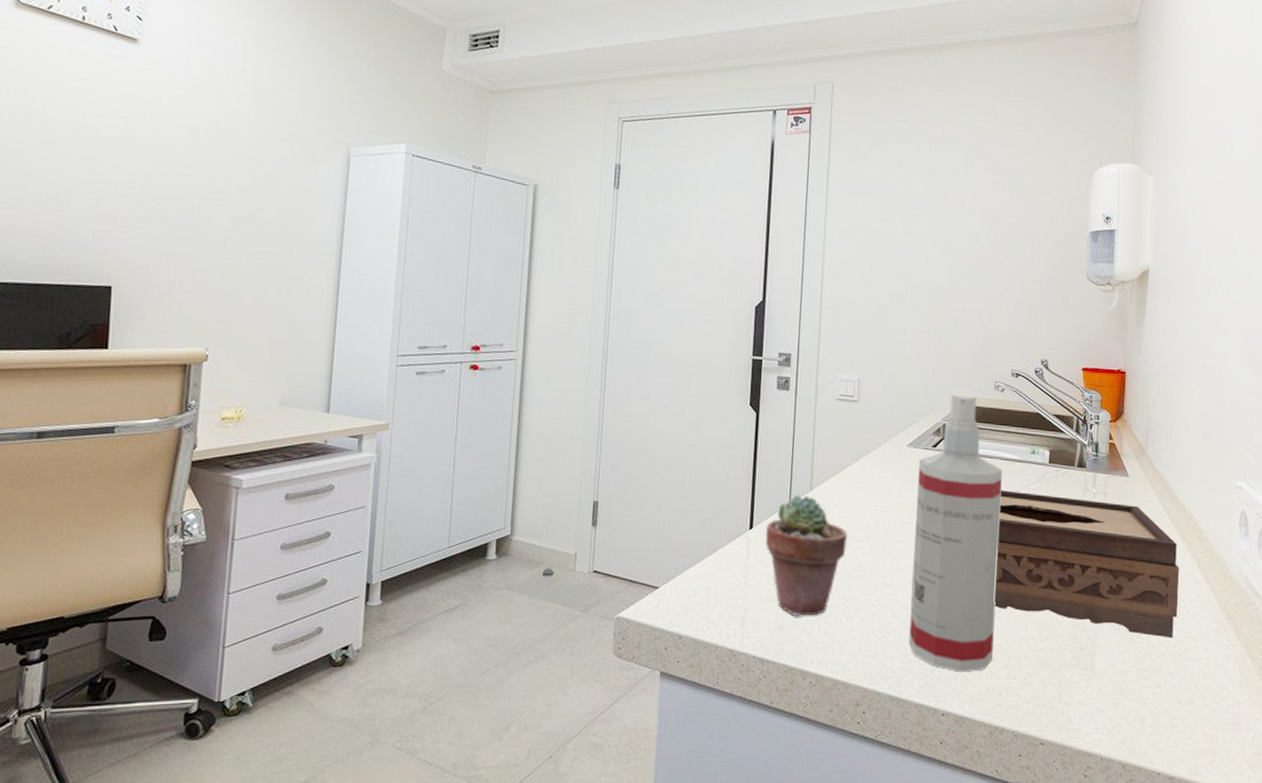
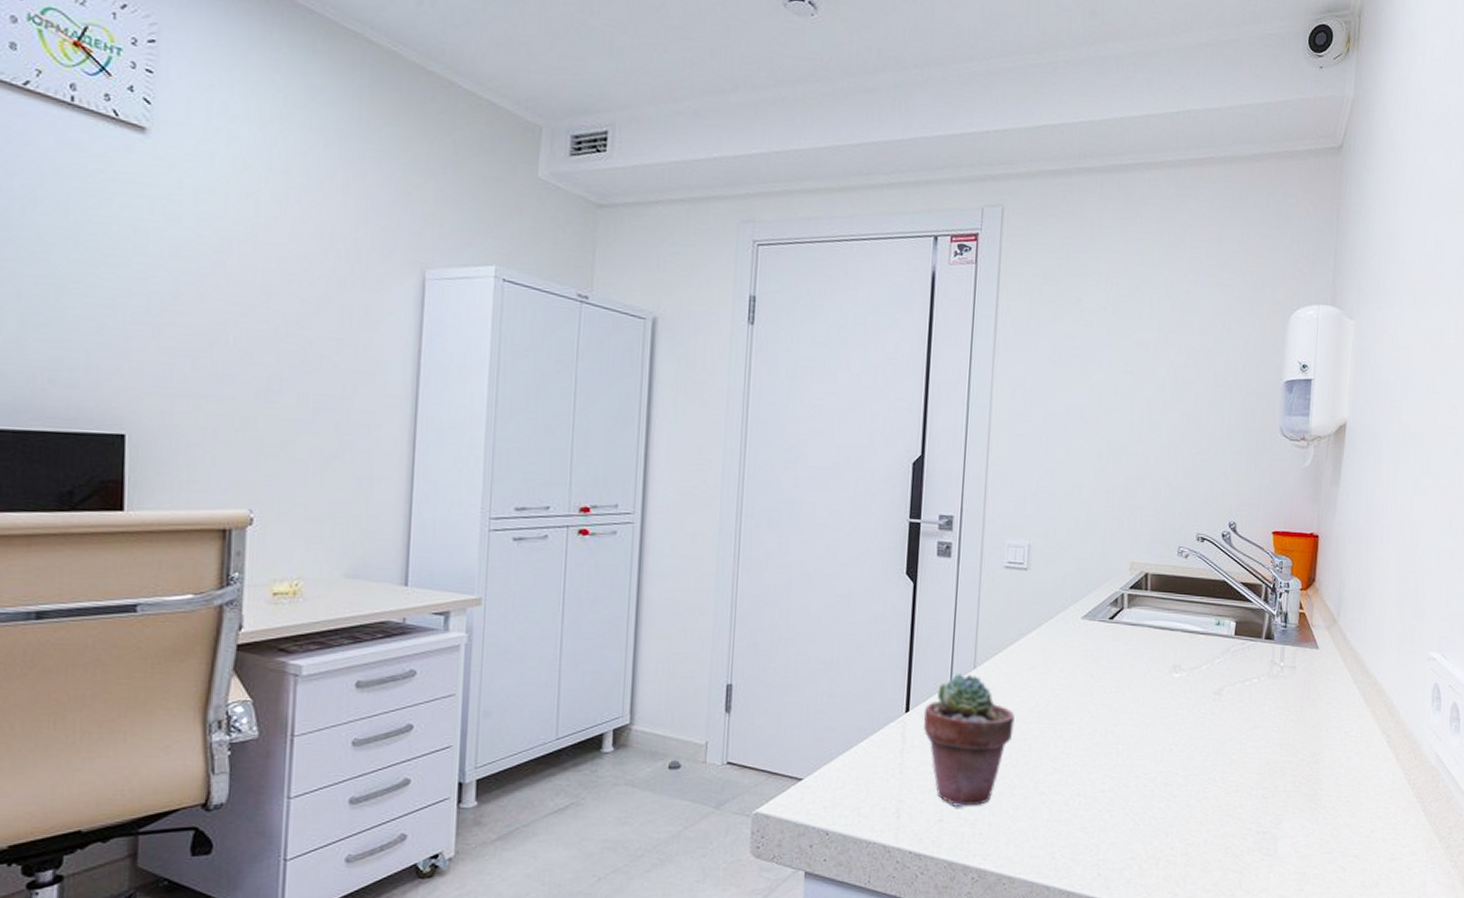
spray bottle: present [908,395,1002,672] -> none [1080,562,1185,862]
tissue box: present [994,490,1179,638] -> none [1173,665,1368,819]

